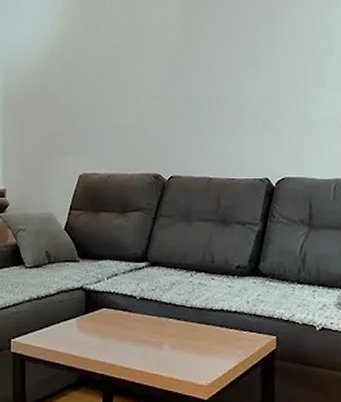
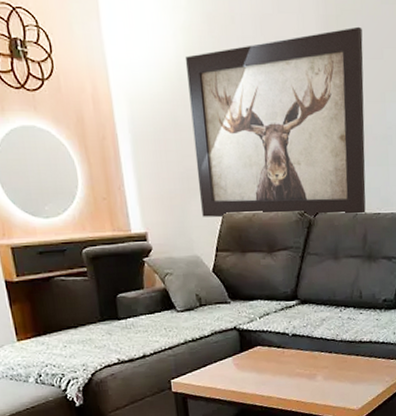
wall art: none [59,13,221,181] -> present [186,26,366,218]

